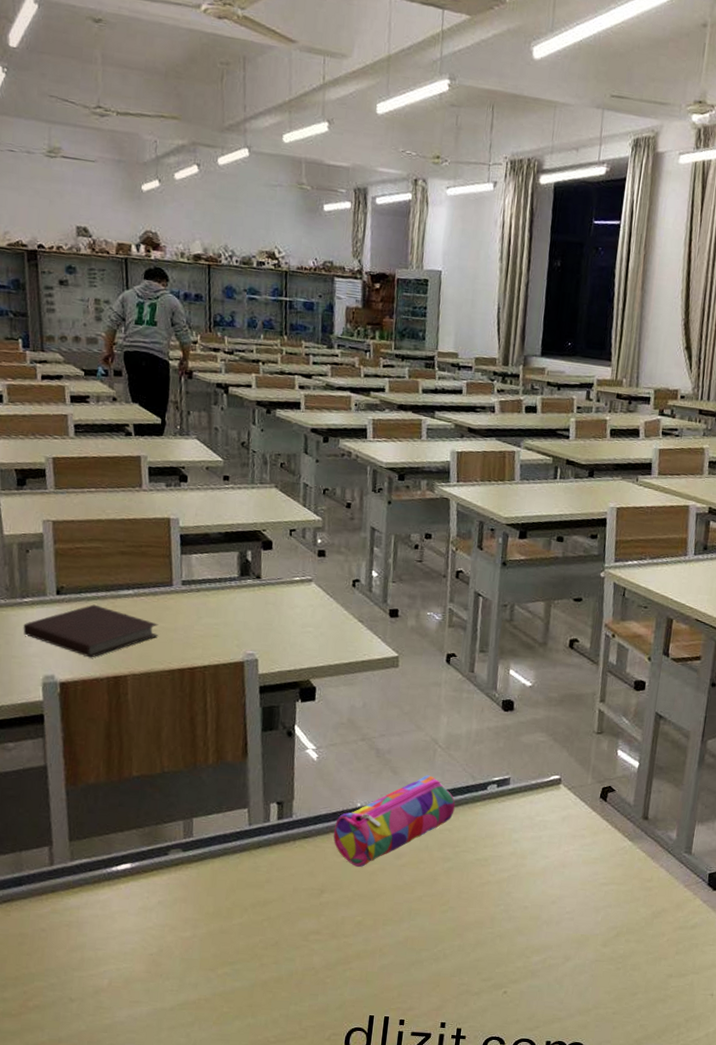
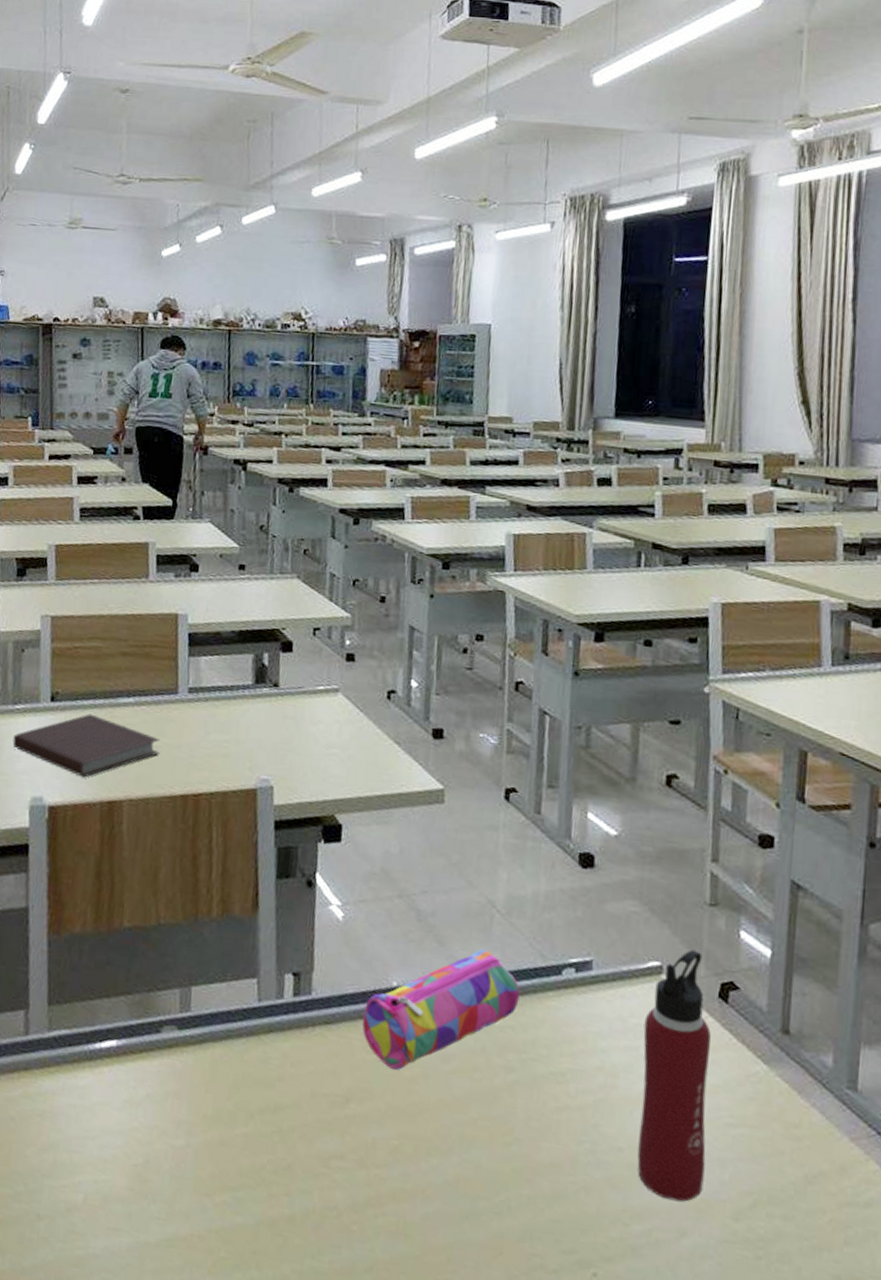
water bottle: none [537,765,594,939] -> present [637,949,711,1202]

